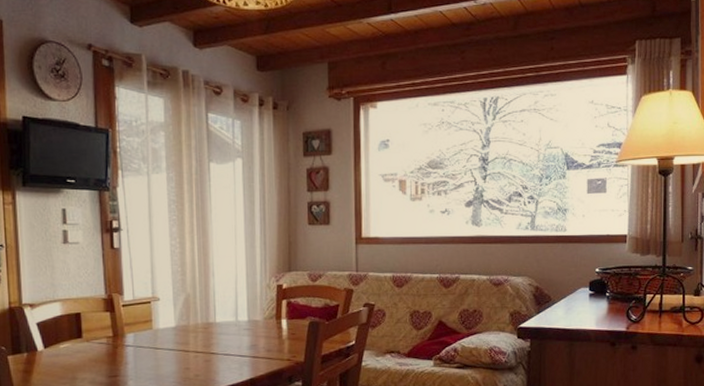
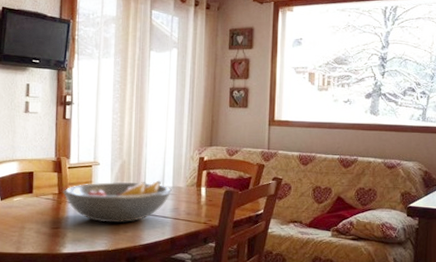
fruit bowl: none [118,314,247,367] -> present [63,180,172,223]

